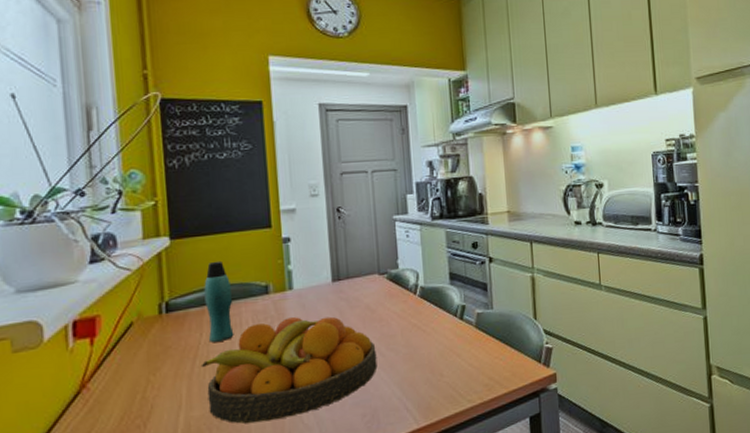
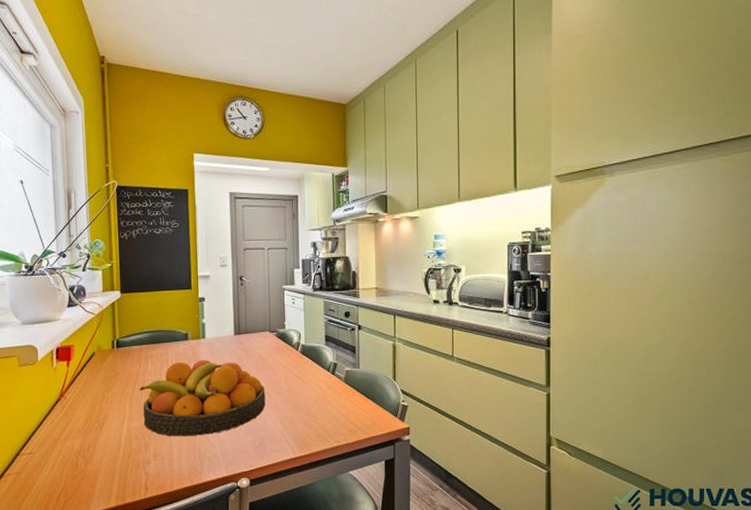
bottle: present [204,260,234,342] -> none [143,312,163,373]

